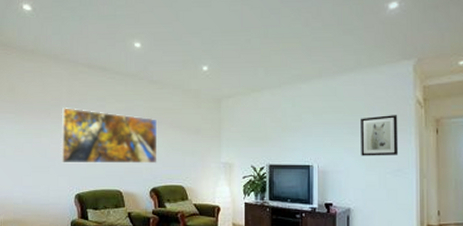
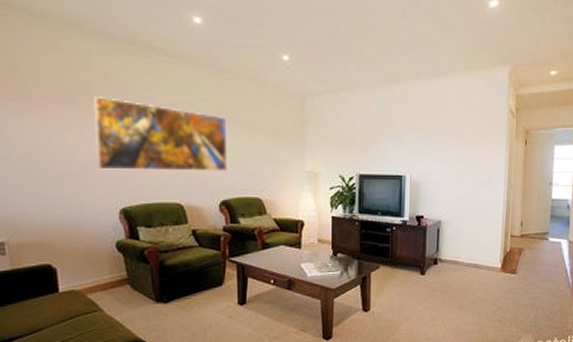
wall art: present [361,115,399,156] -> none [454,124,491,167]

